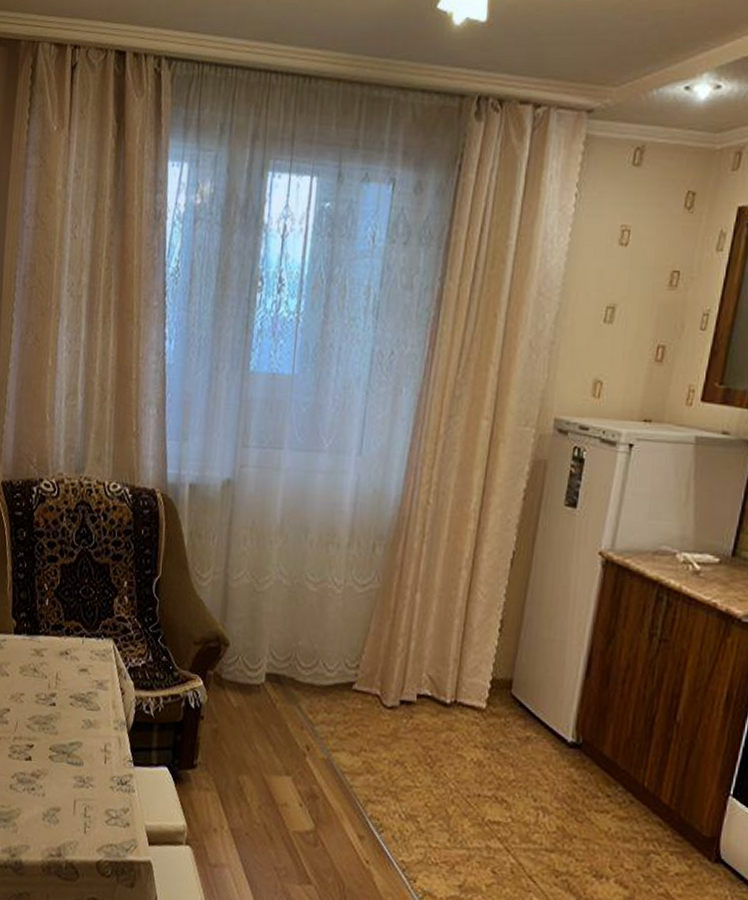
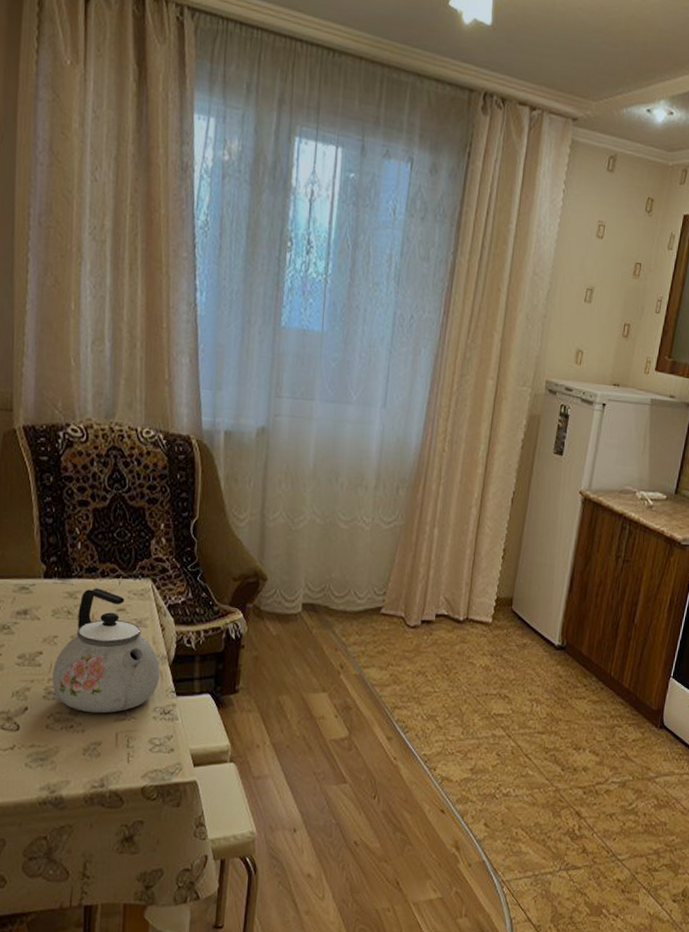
kettle: none [17,646,119,778] -> present [52,588,161,714]

